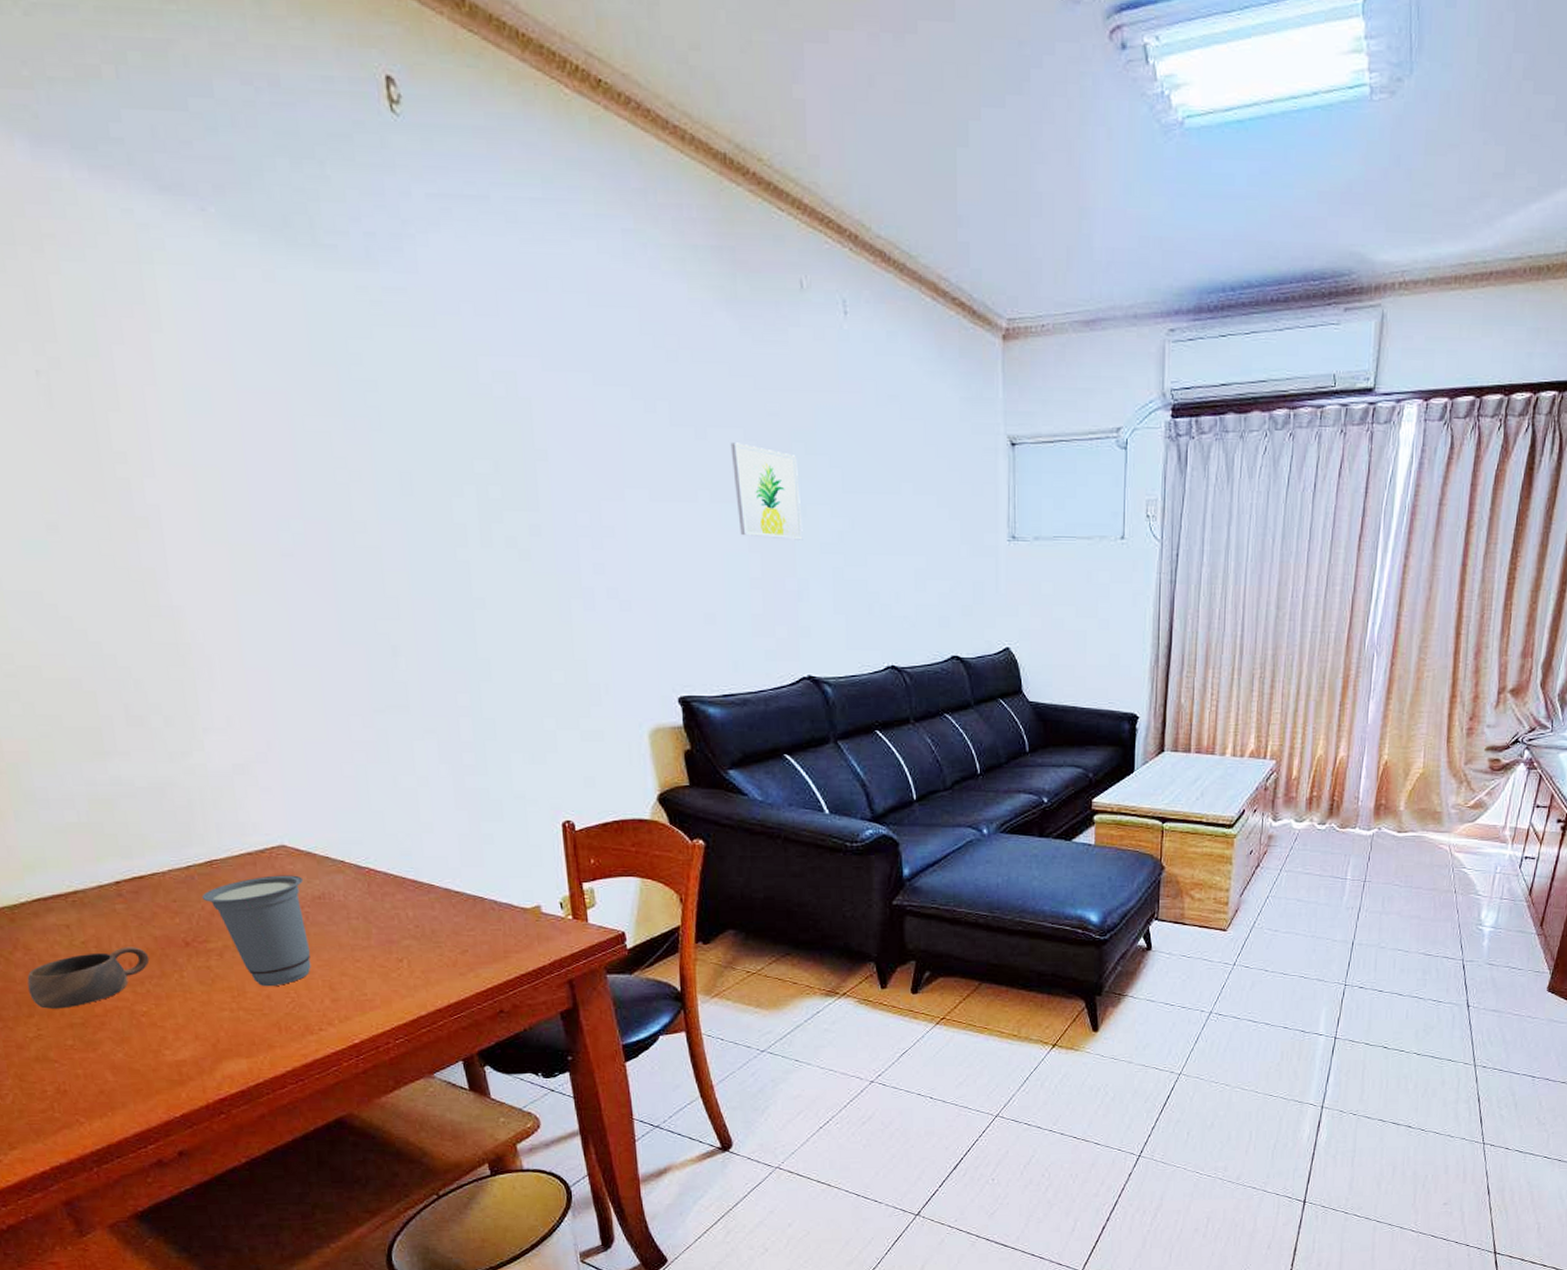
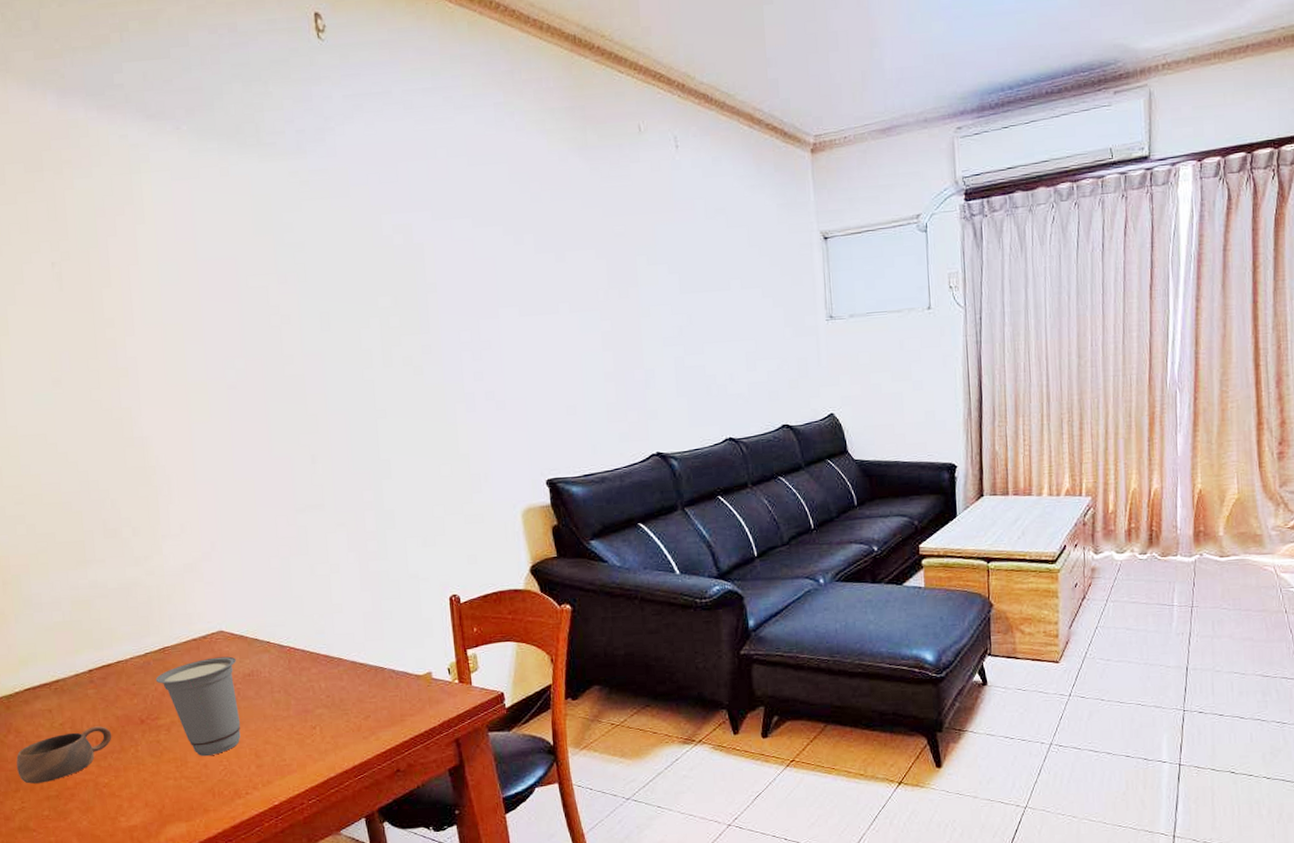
wall art: present [730,442,803,540] -> none [585,261,648,338]

